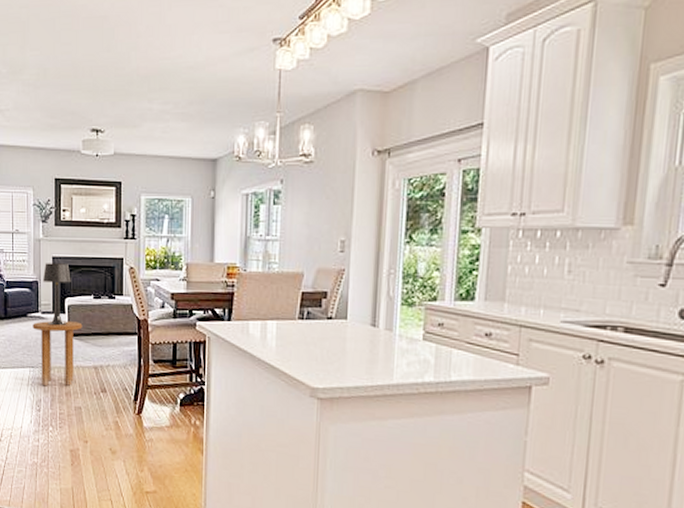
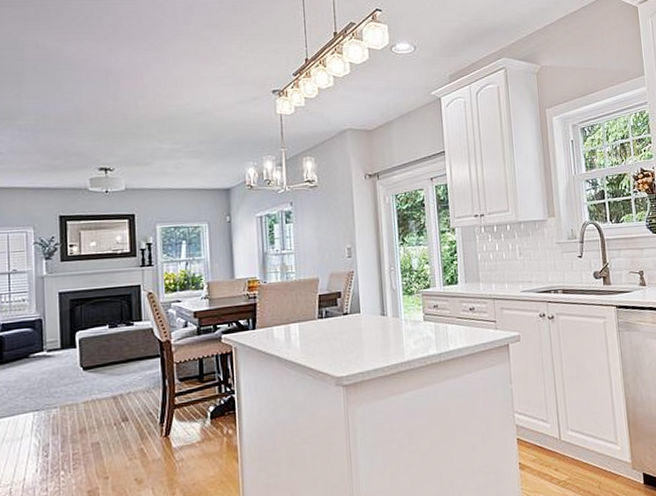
side table: present [32,321,83,386] -> none [36,354,97,429]
table lamp: present [42,263,71,326] -> none [47,297,82,363]

